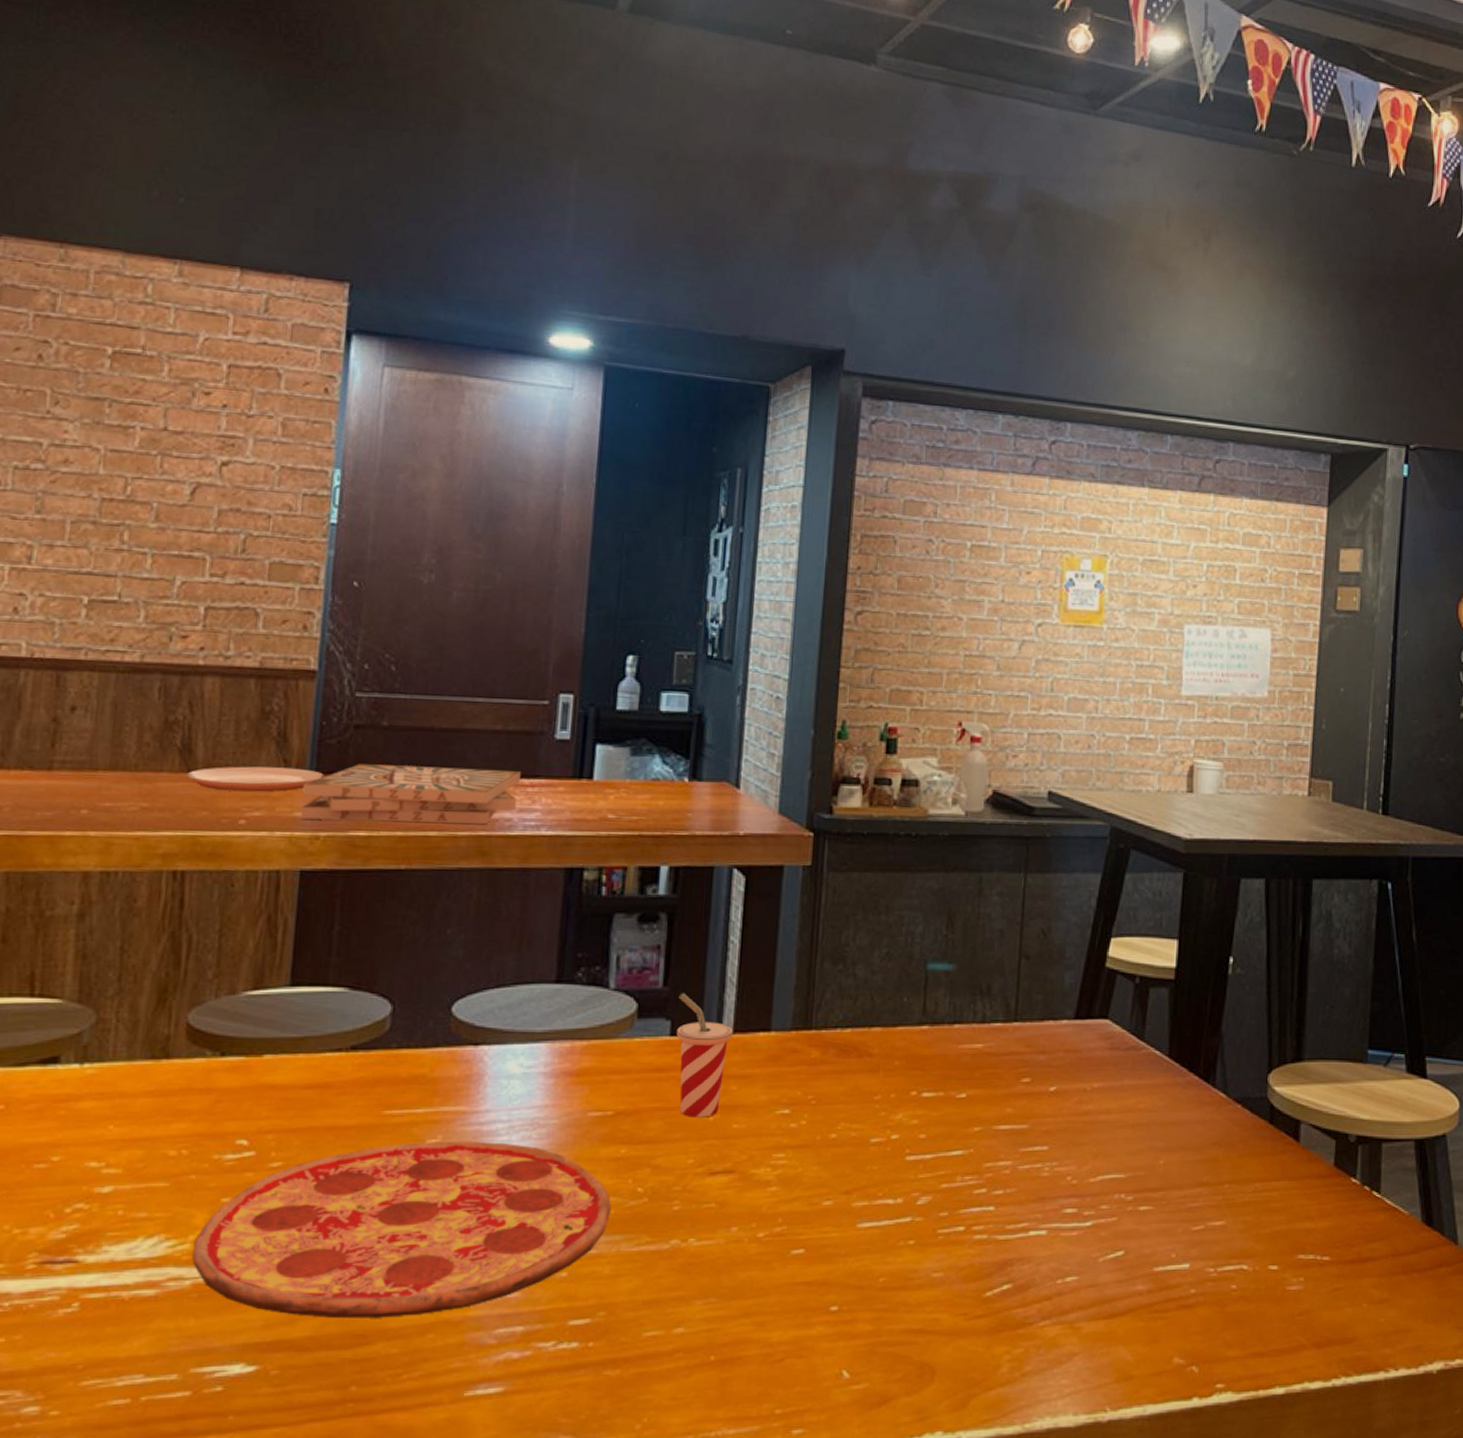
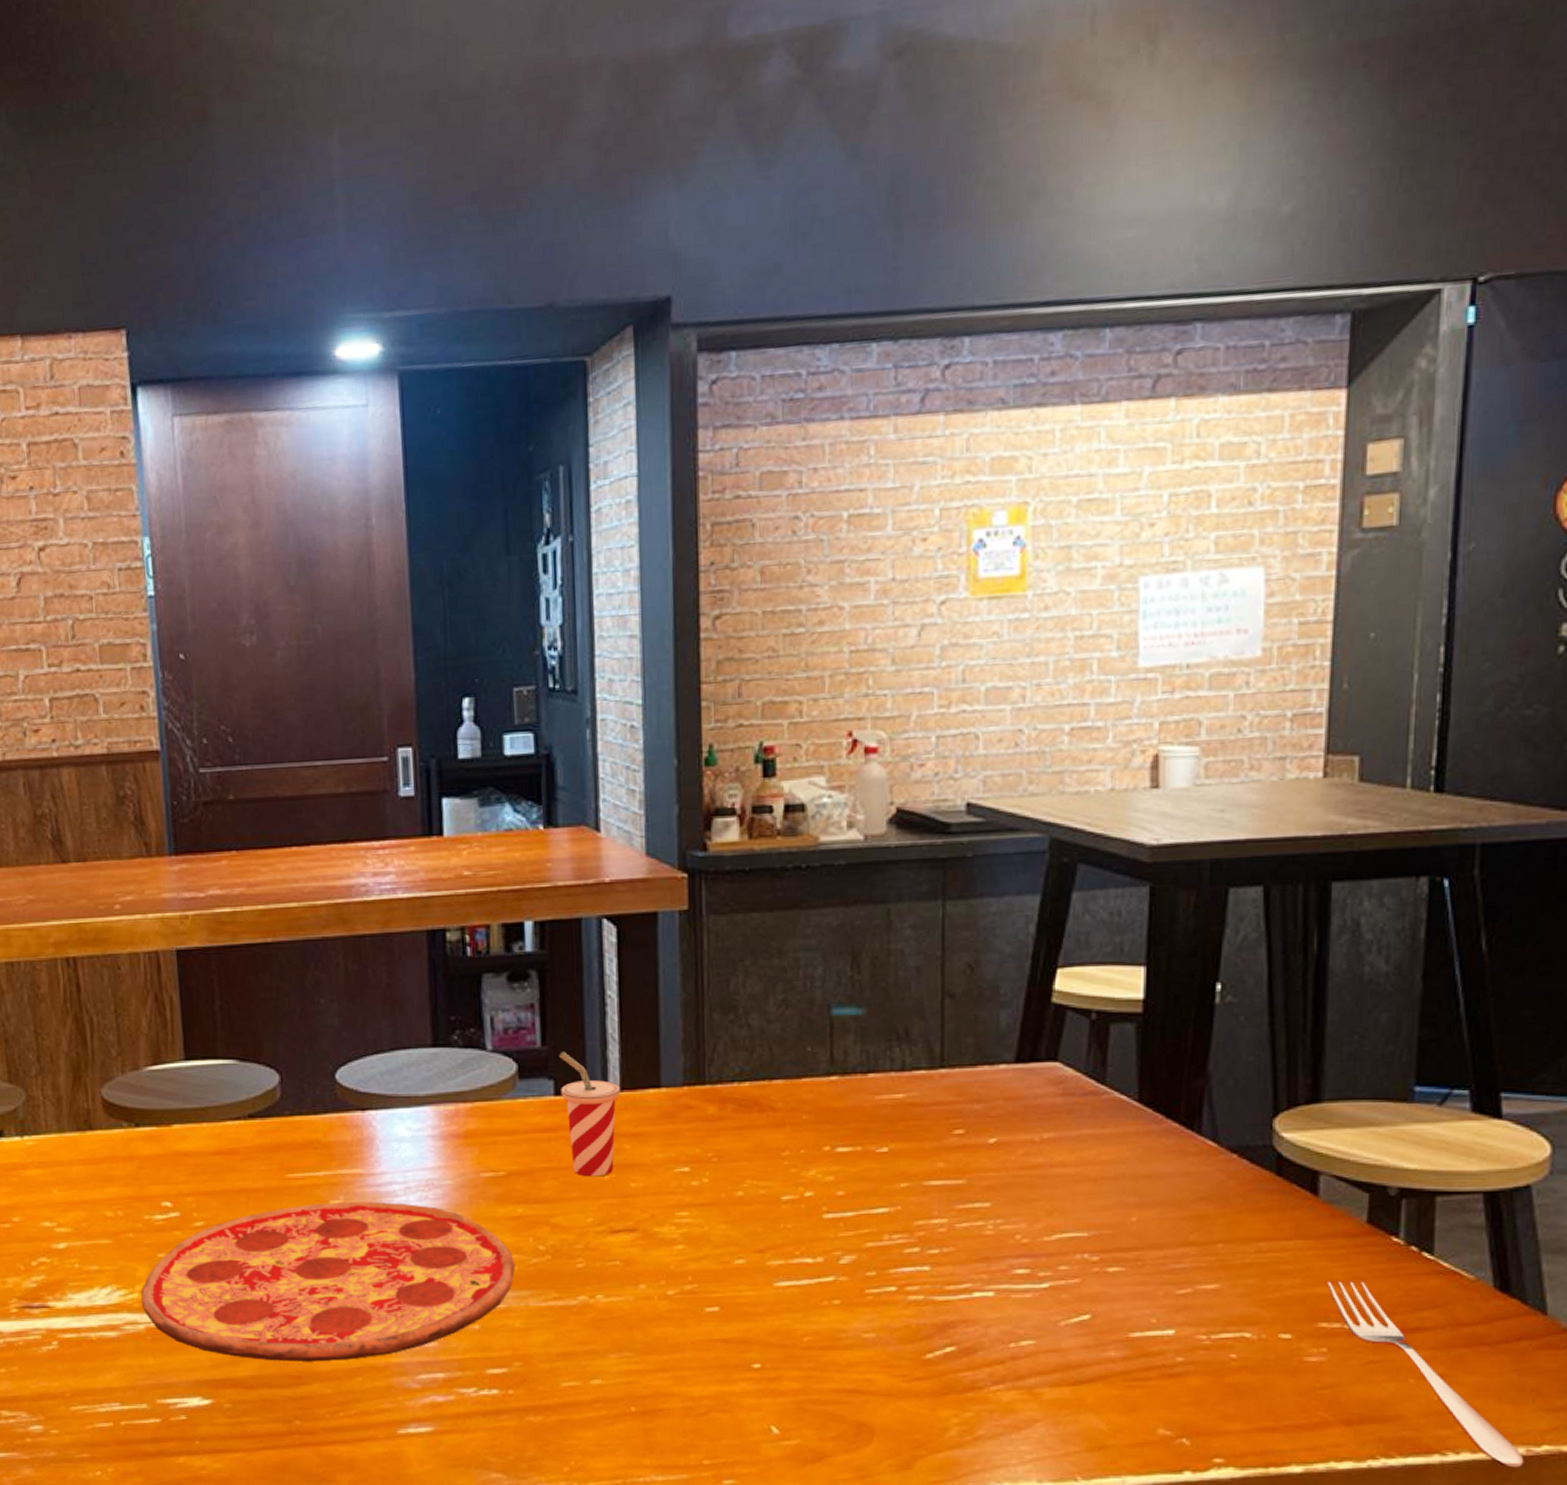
plate: present [186,766,324,792] -> none [61,850,183,878]
pizza box: present [300,764,521,824] -> none [165,833,370,900]
fork: none [1304,1217,1443,1381] -> present [1326,1281,1524,1468]

